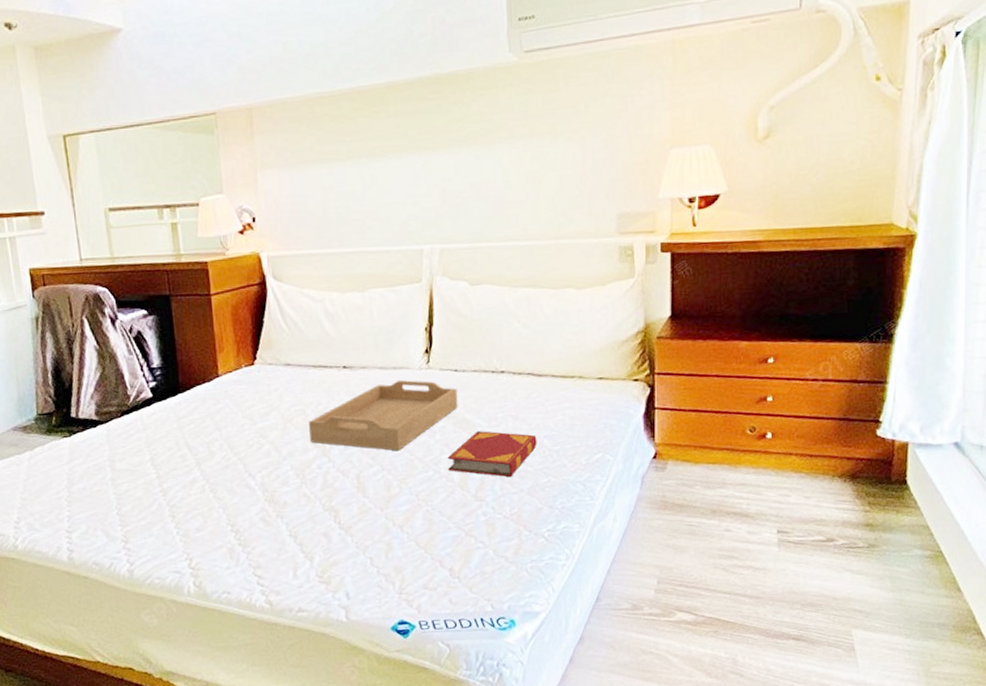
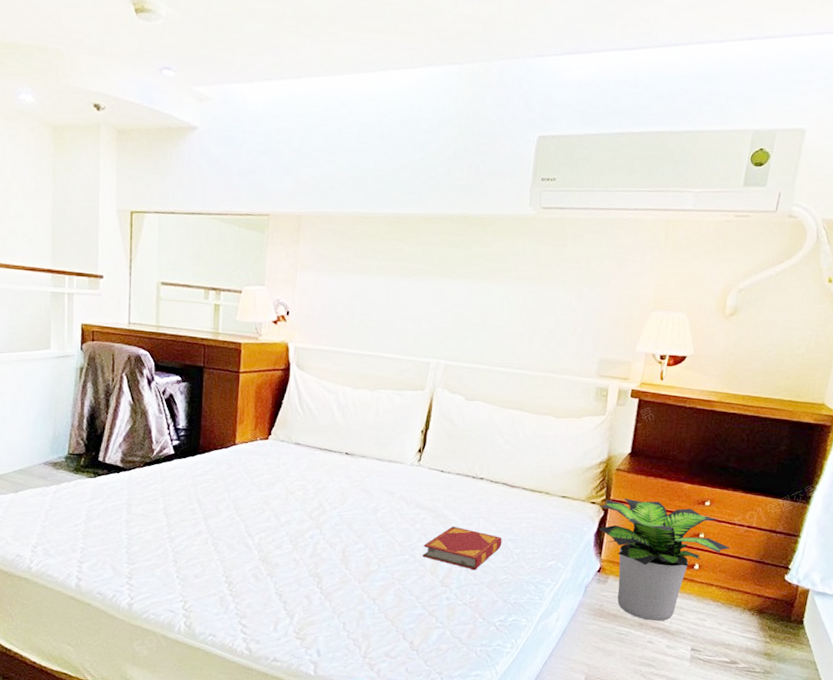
serving tray: present [309,380,458,451] -> none [307,472,441,534]
potted plant: none [644,367,807,506] -> present [598,497,731,622]

